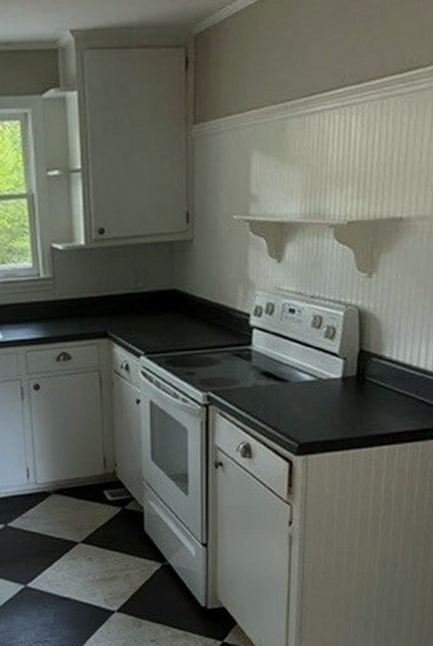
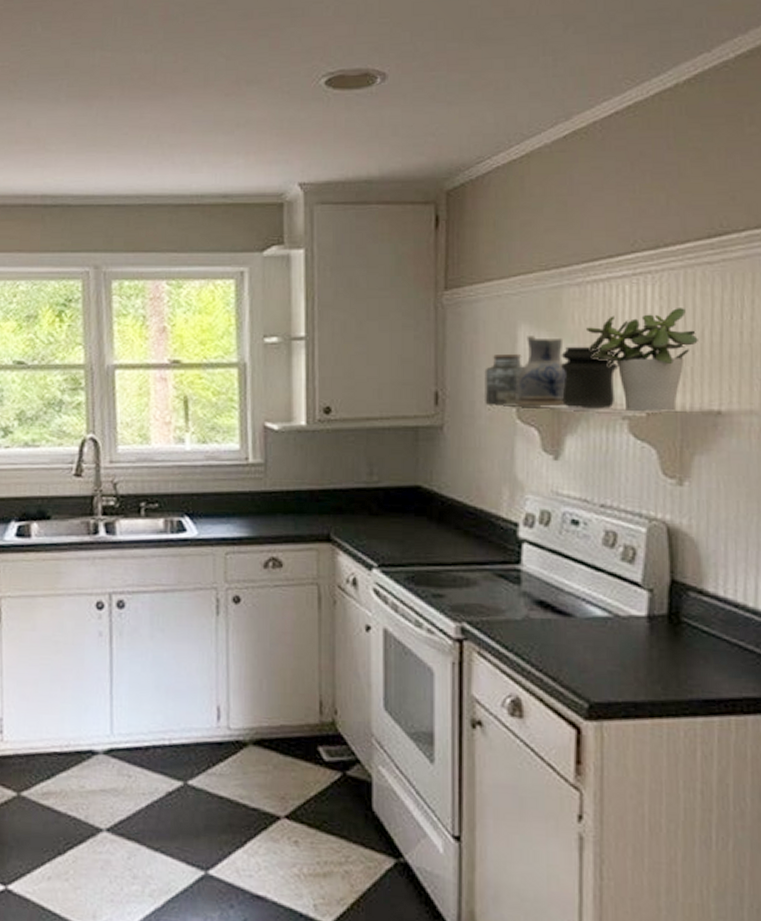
jar: none [225,177,256,221] -> present [484,353,524,405]
ceramic pitcher: none [248,161,288,222] -> present [514,336,566,408]
jar: none [284,168,329,221] -> present [561,346,619,409]
potted plant: none [303,134,389,222] -> present [585,308,698,412]

